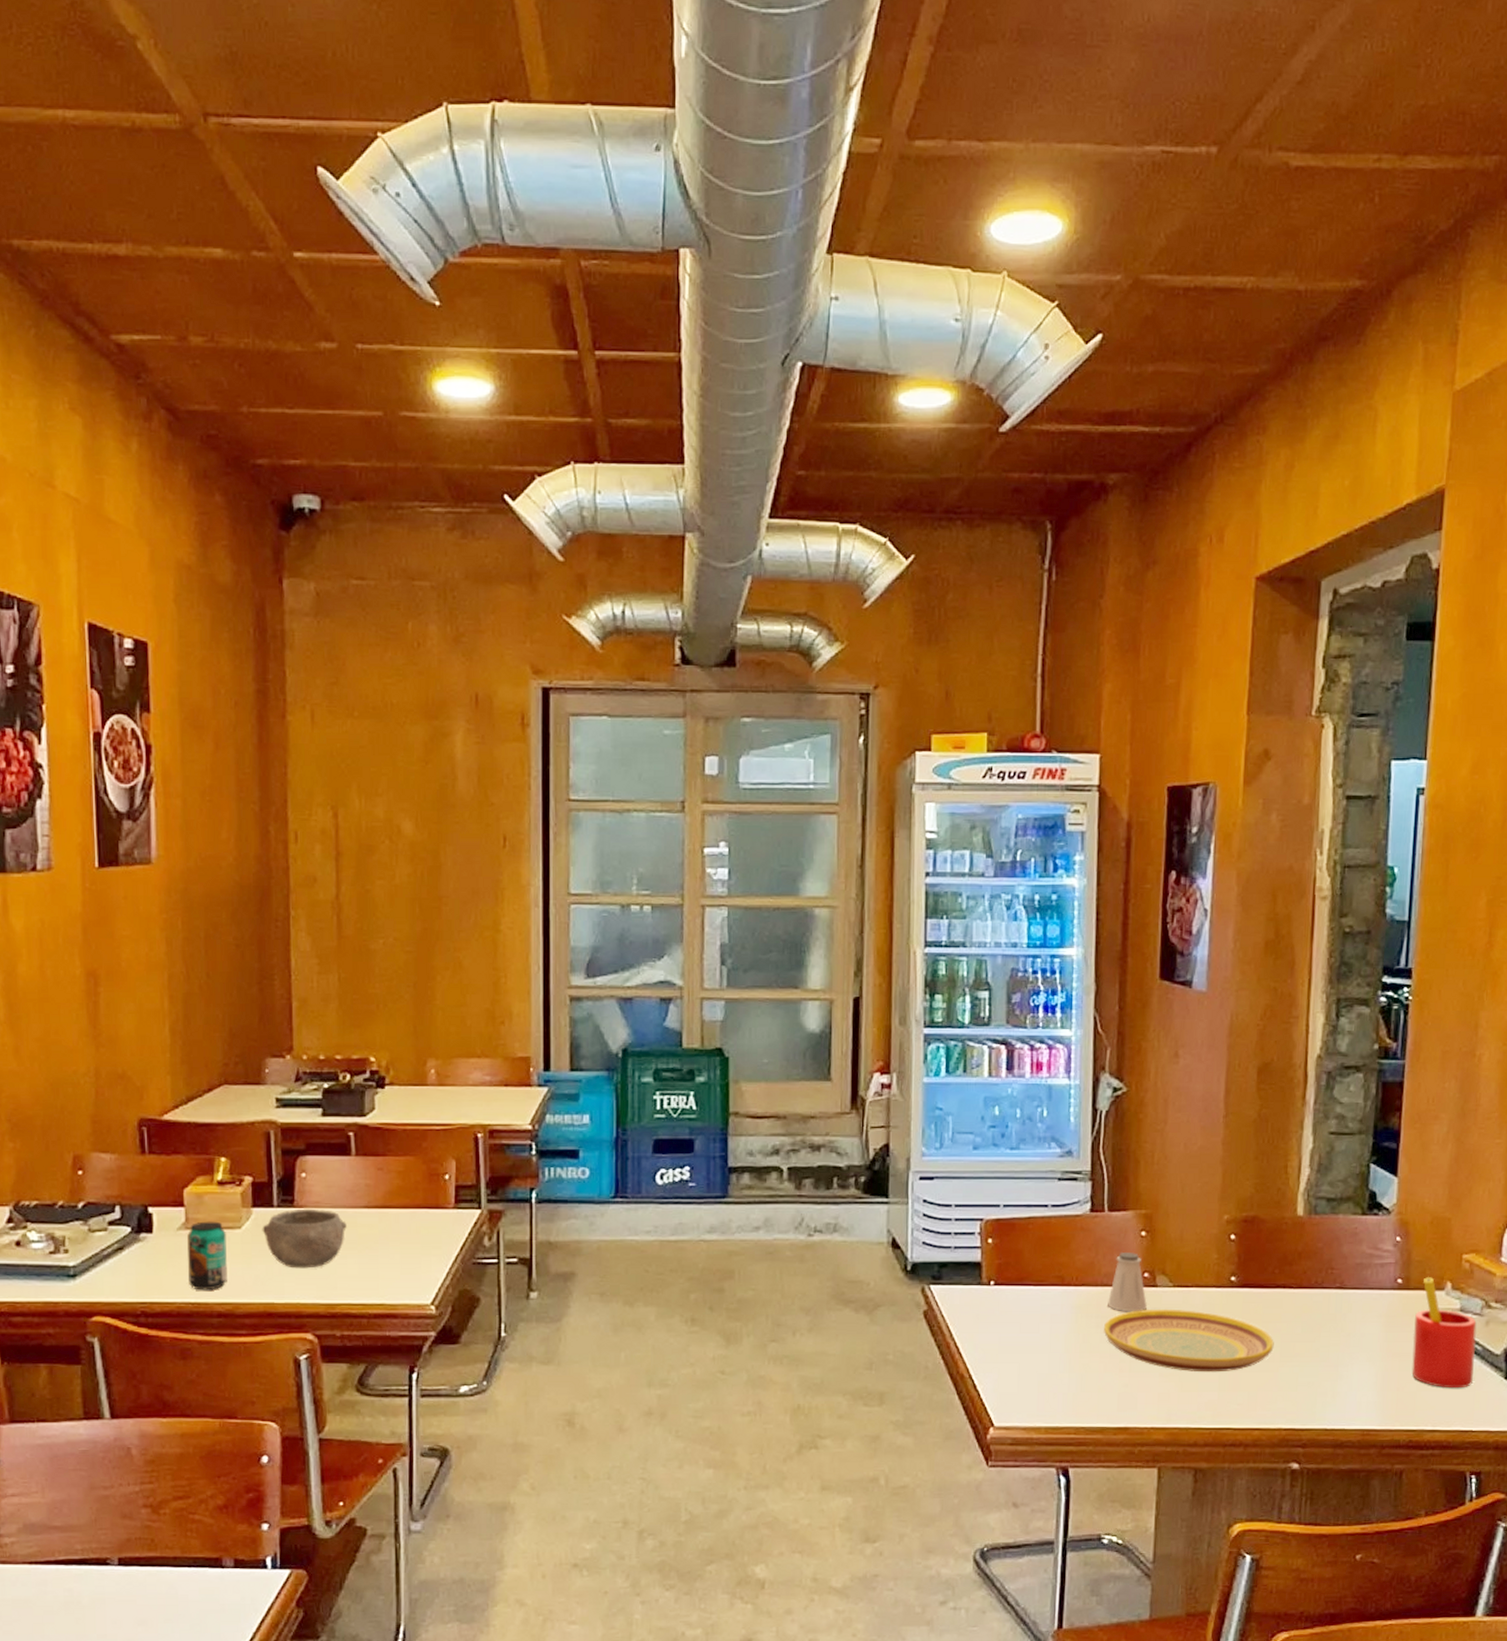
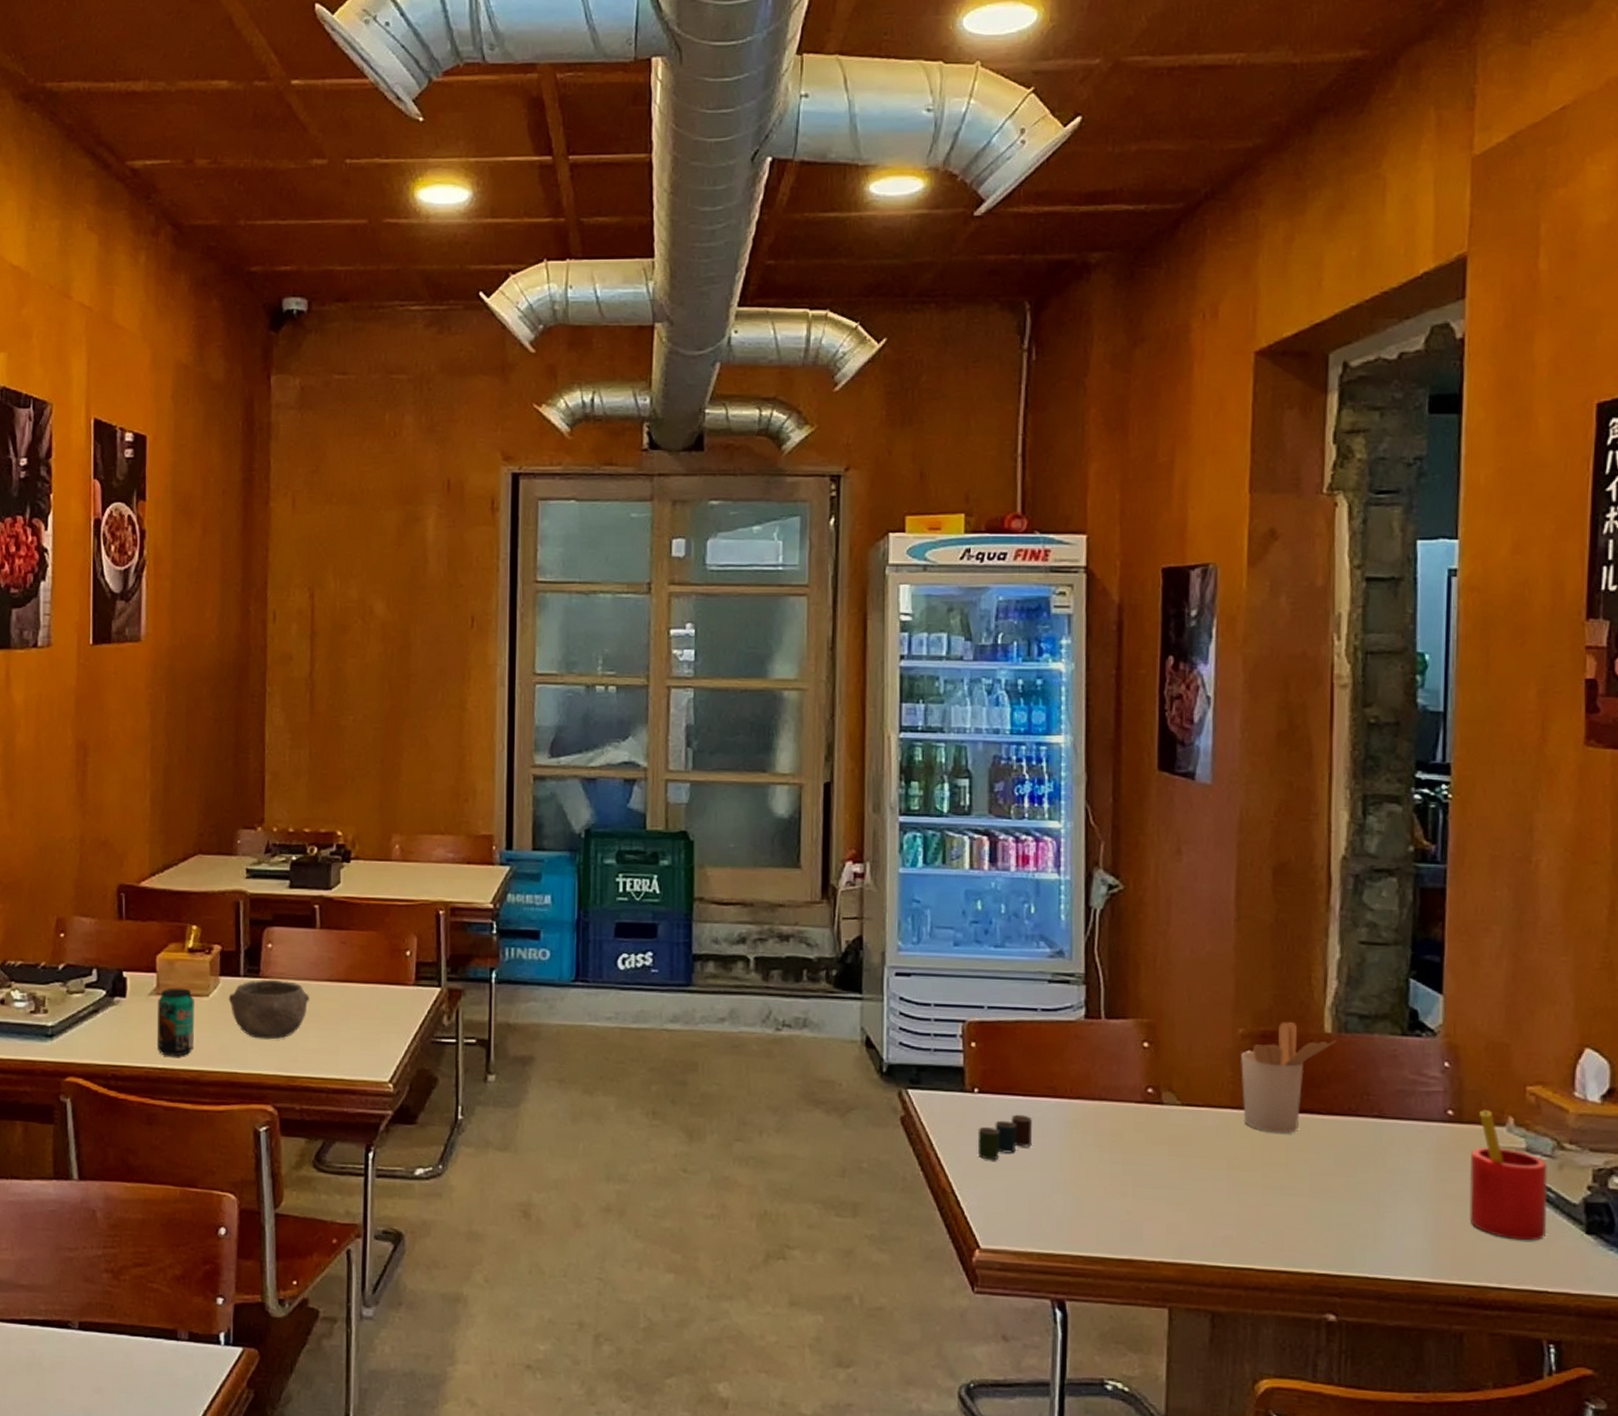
cup: none [992,1303,1042,1346] -> present [977,1114,1032,1161]
plate: present [1103,1309,1274,1373] -> none [1102,1129,1302,1205]
saltshaker: present [1108,1253,1147,1312] -> none [1107,1064,1152,1131]
utensil holder: none [1225,1206,1307,1307] -> present [1241,1021,1337,1134]

